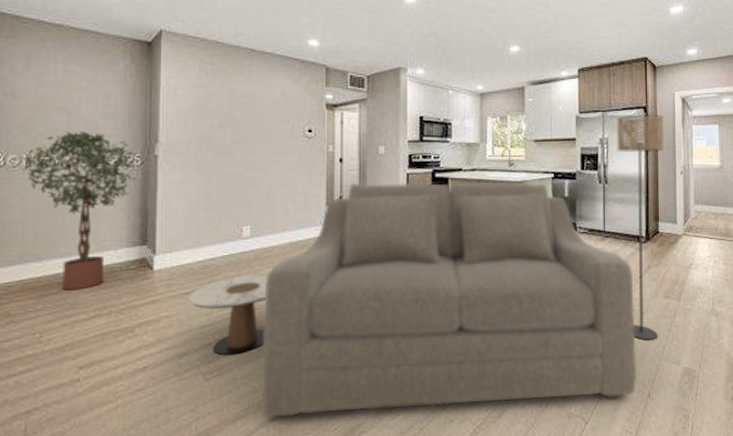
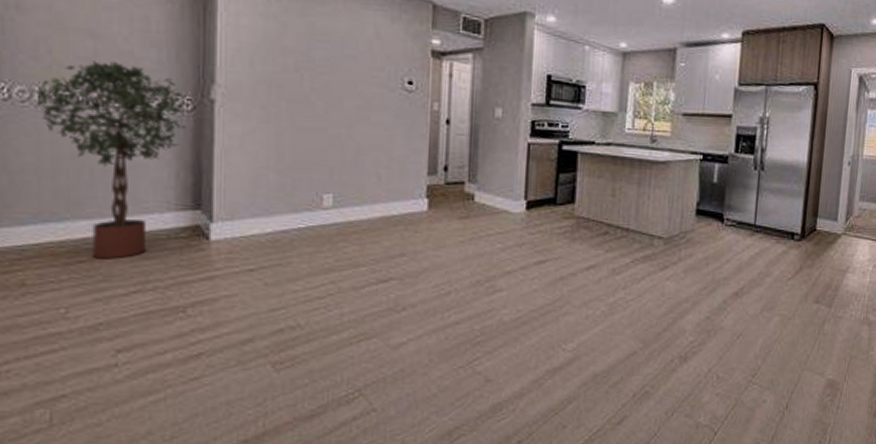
side table: present [189,273,268,356] -> none [255,251,354,345]
sofa: present [262,181,637,419] -> none [343,150,782,418]
floor lamp: present [616,114,665,342] -> none [776,92,837,350]

